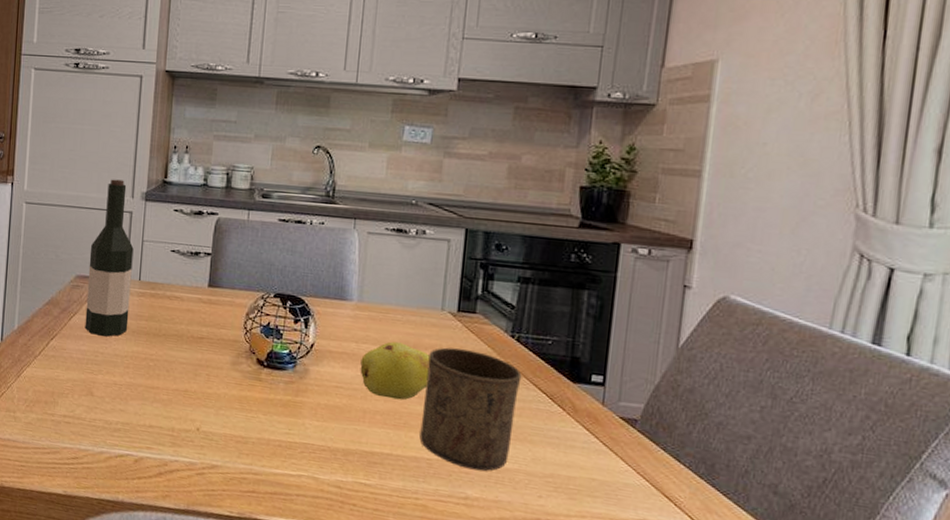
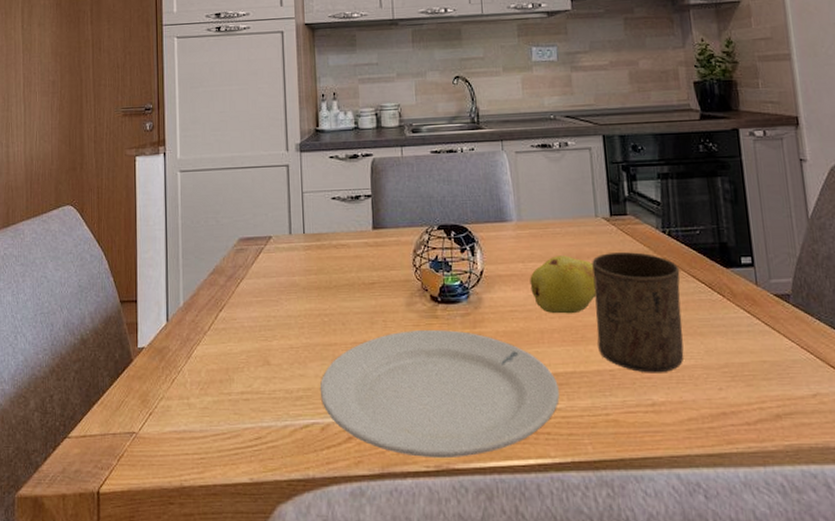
wine bottle: present [85,179,134,337] -> none [250,134,298,298]
plate: none [138,387,372,511] -> present [320,330,560,459]

